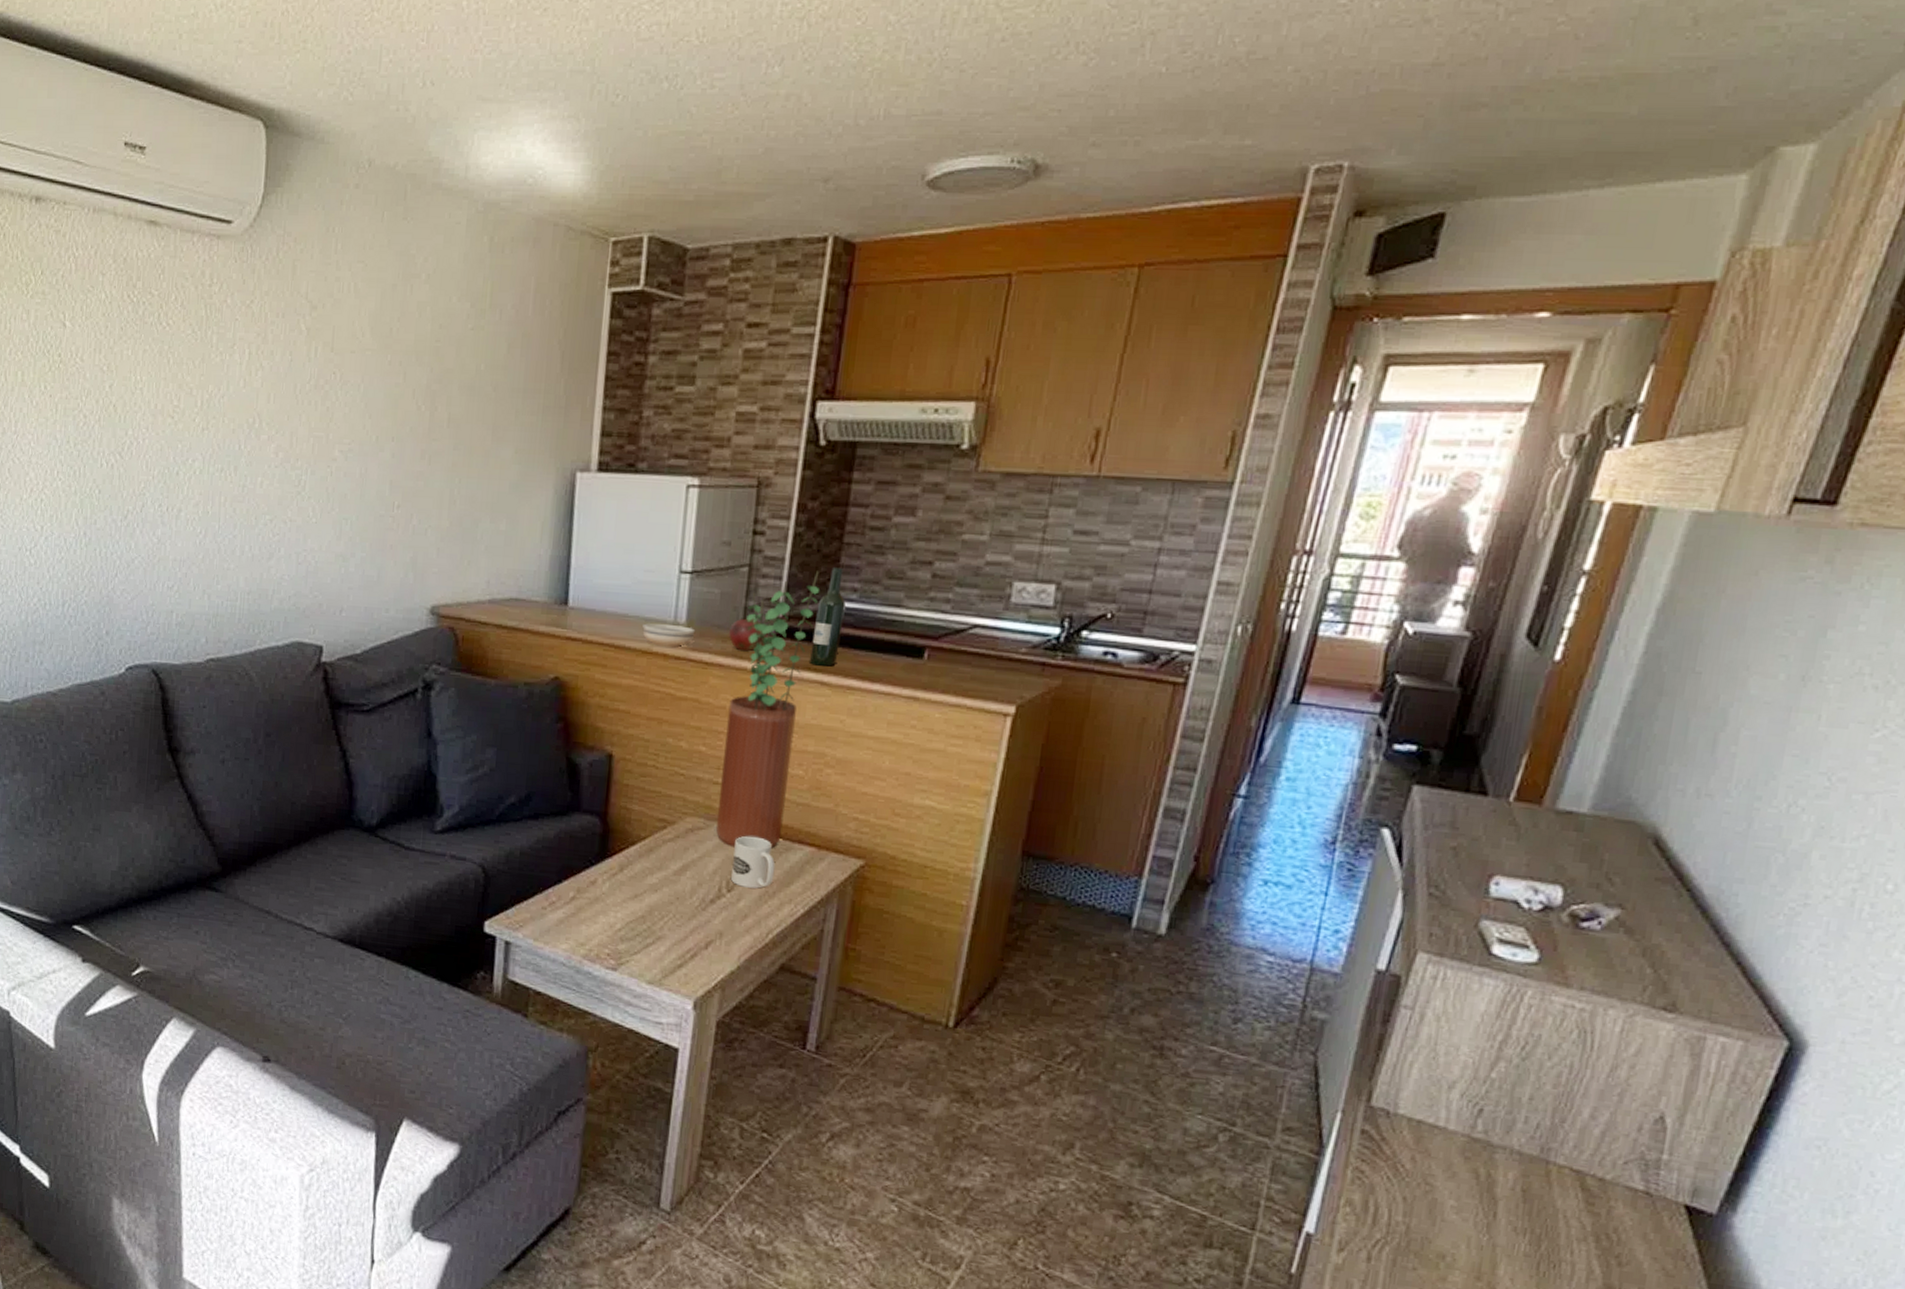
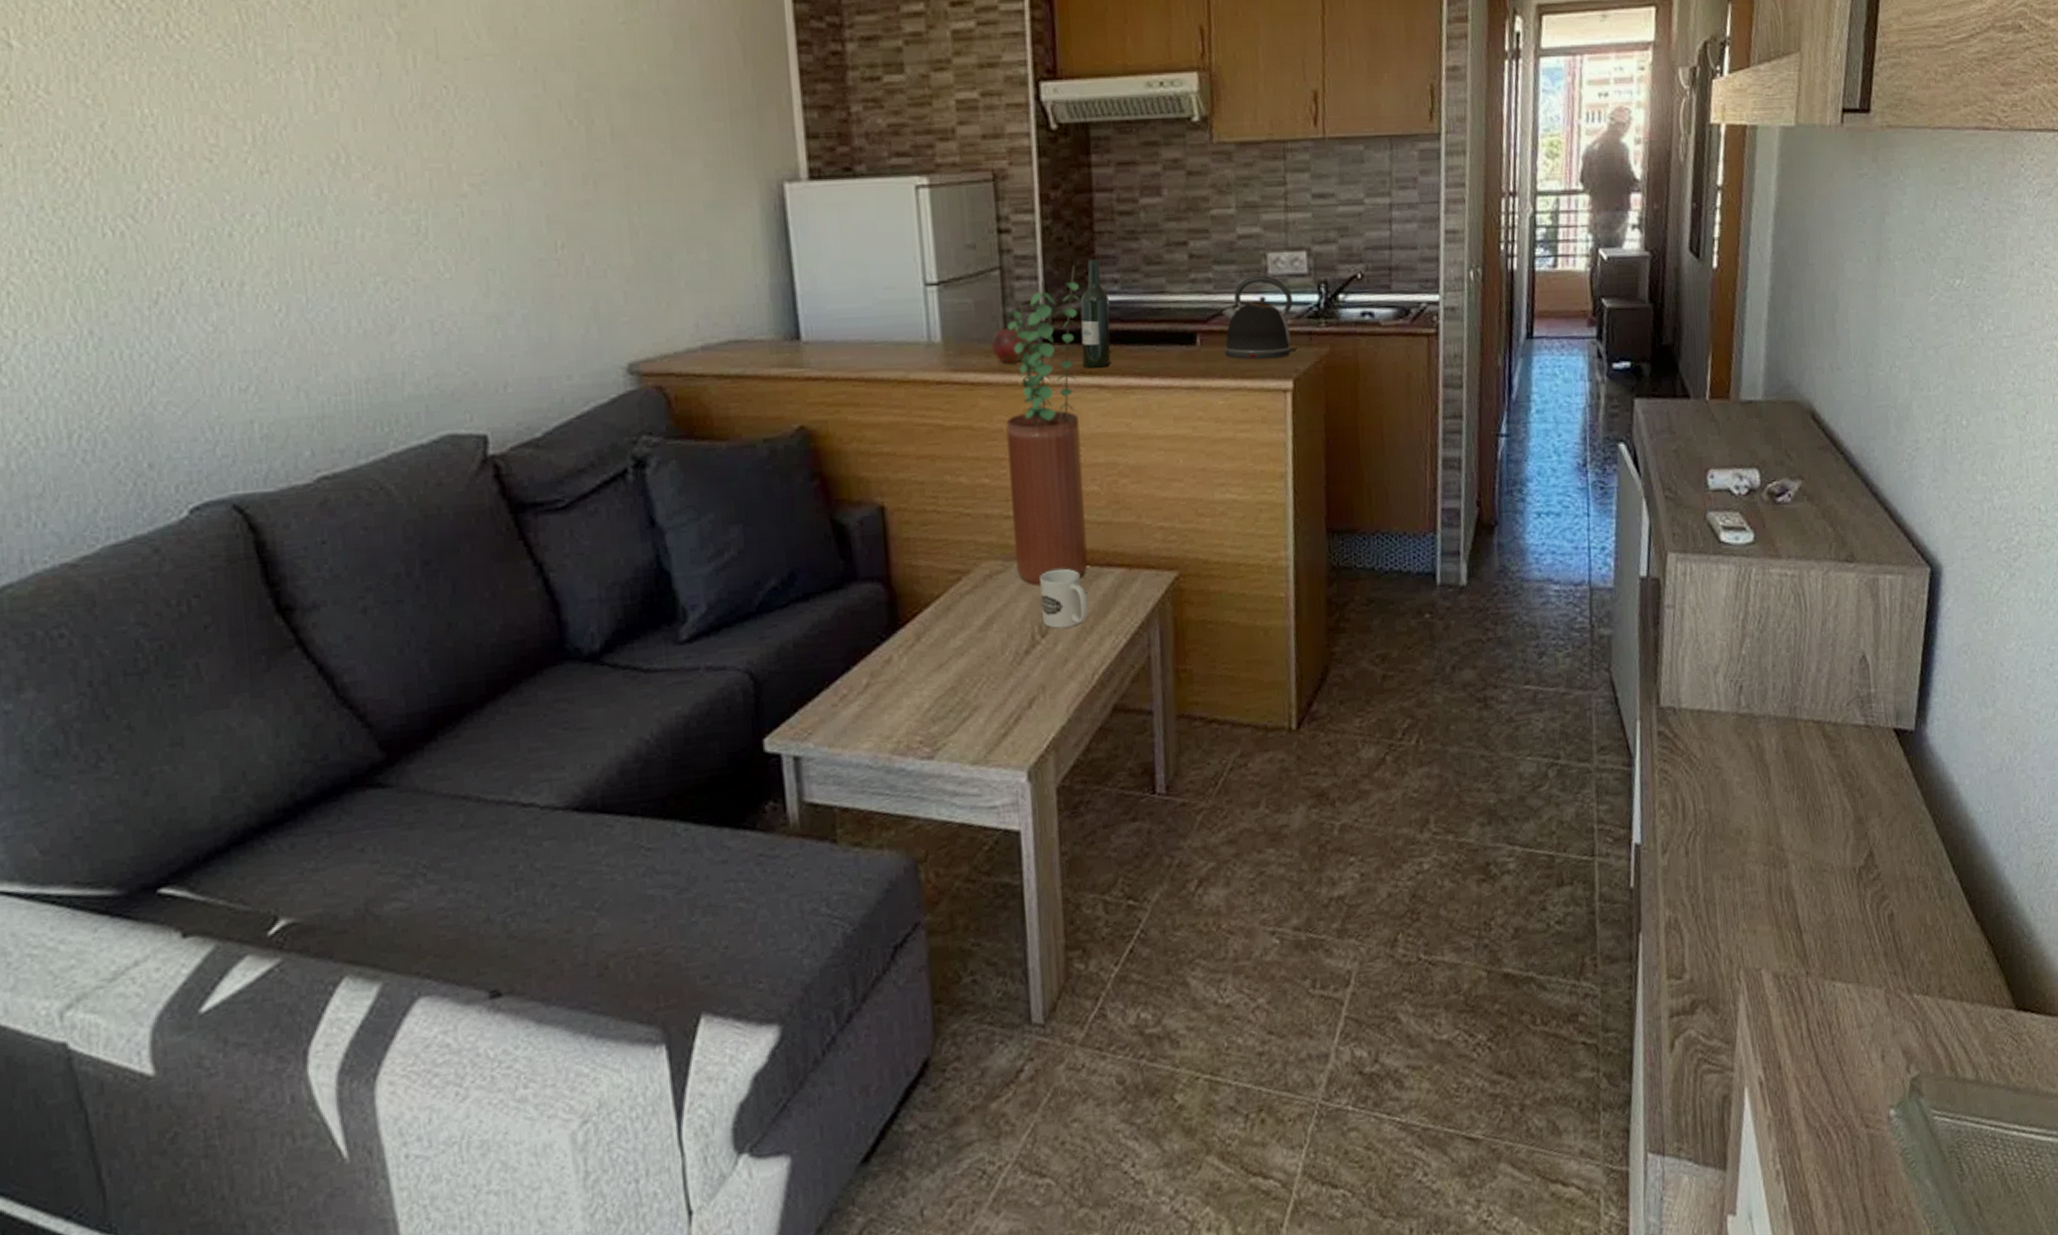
bowl: present [642,623,696,649] -> none [893,345,955,374]
kettle: none [950,601,1033,684] -> present [1221,275,1296,360]

